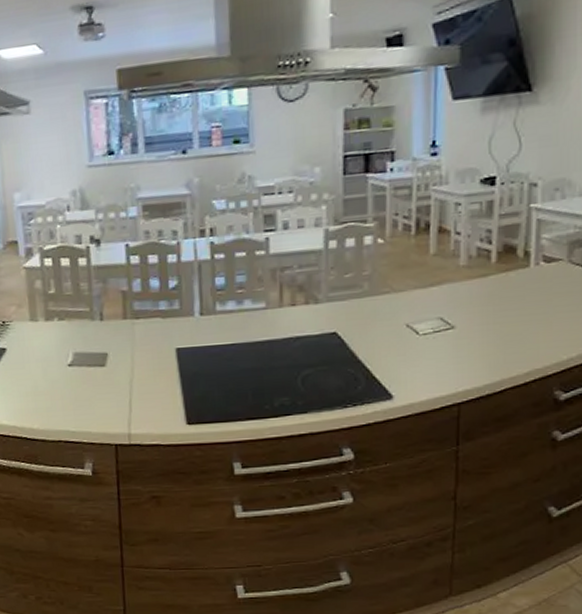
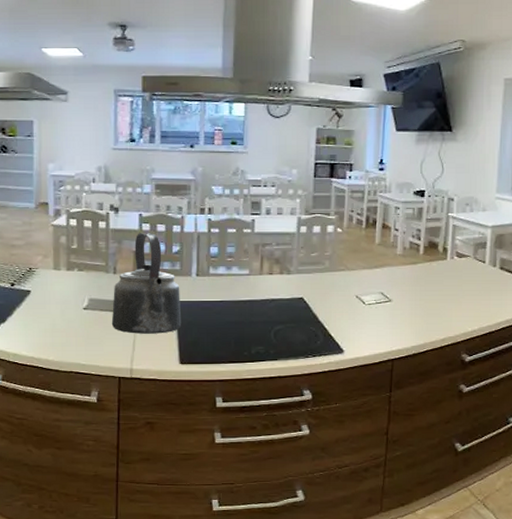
kettle: none [101,266,186,392] -> present [111,232,182,334]

